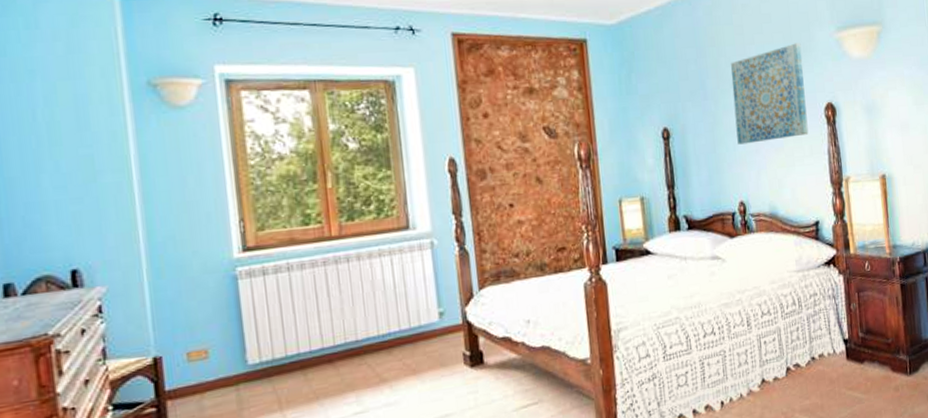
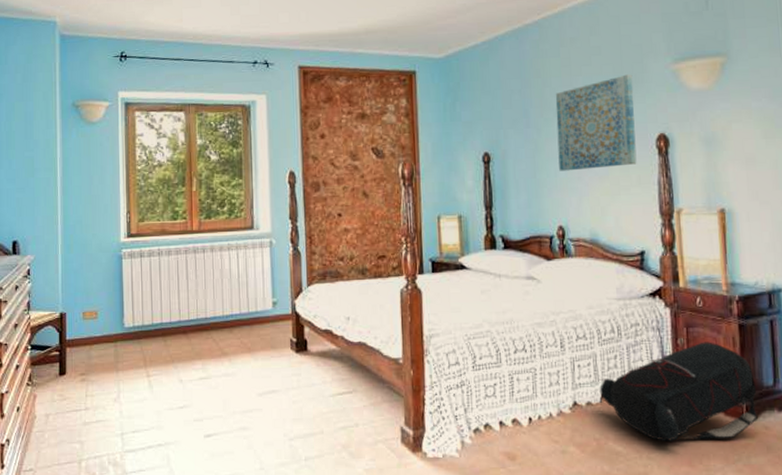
backpack: none [784,304,919,406] -> present [599,342,758,441]

